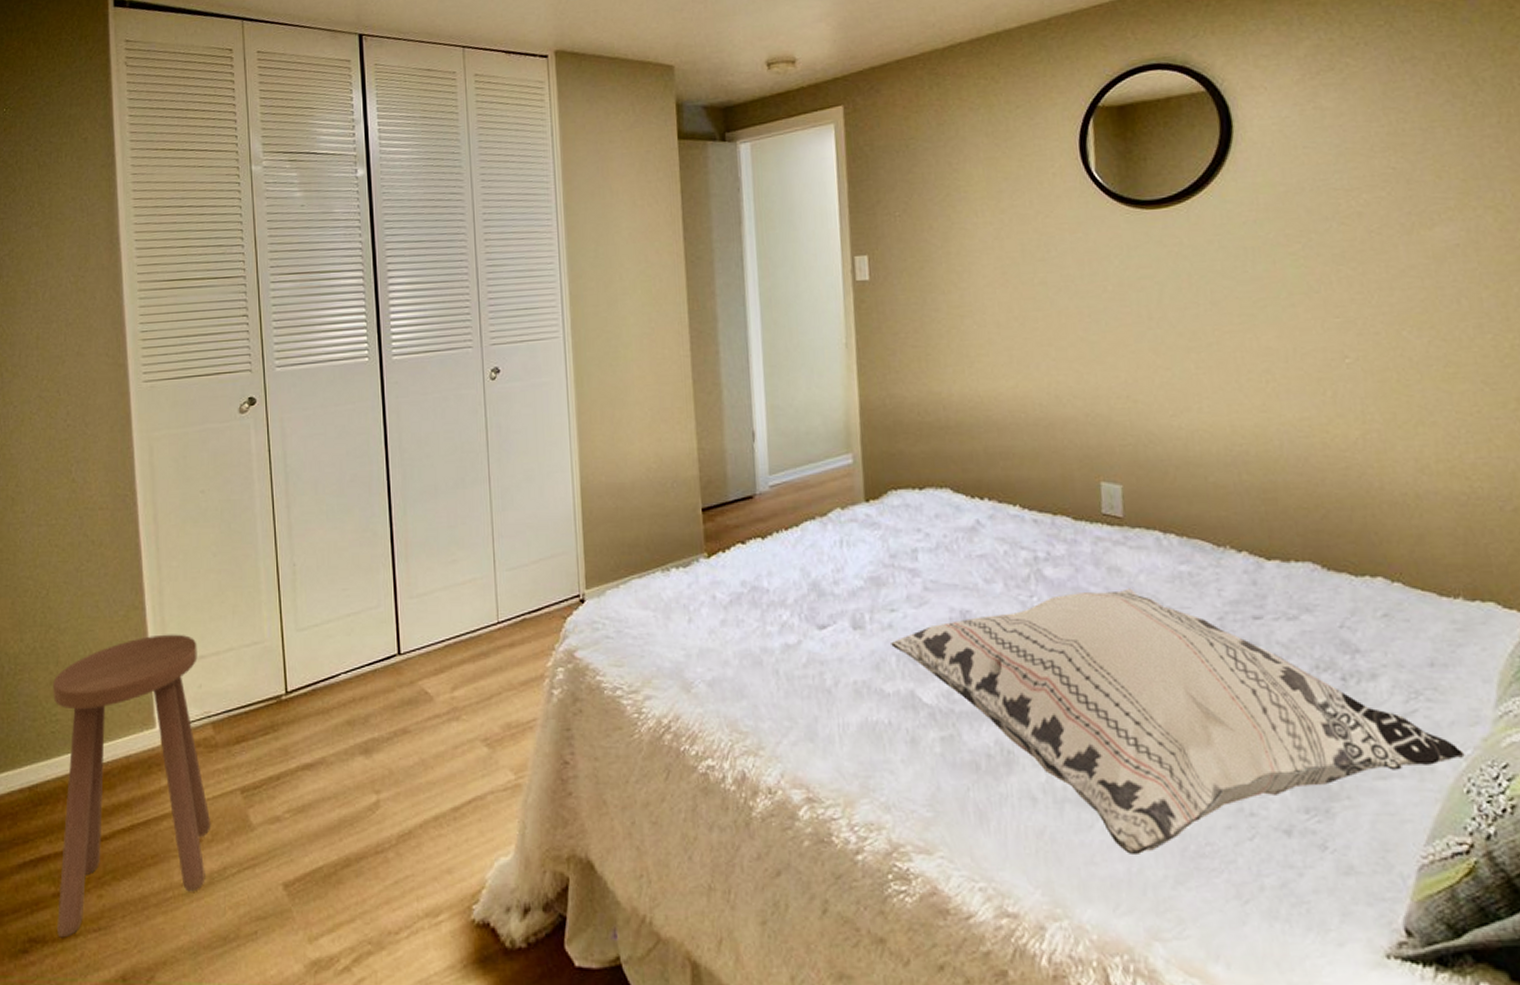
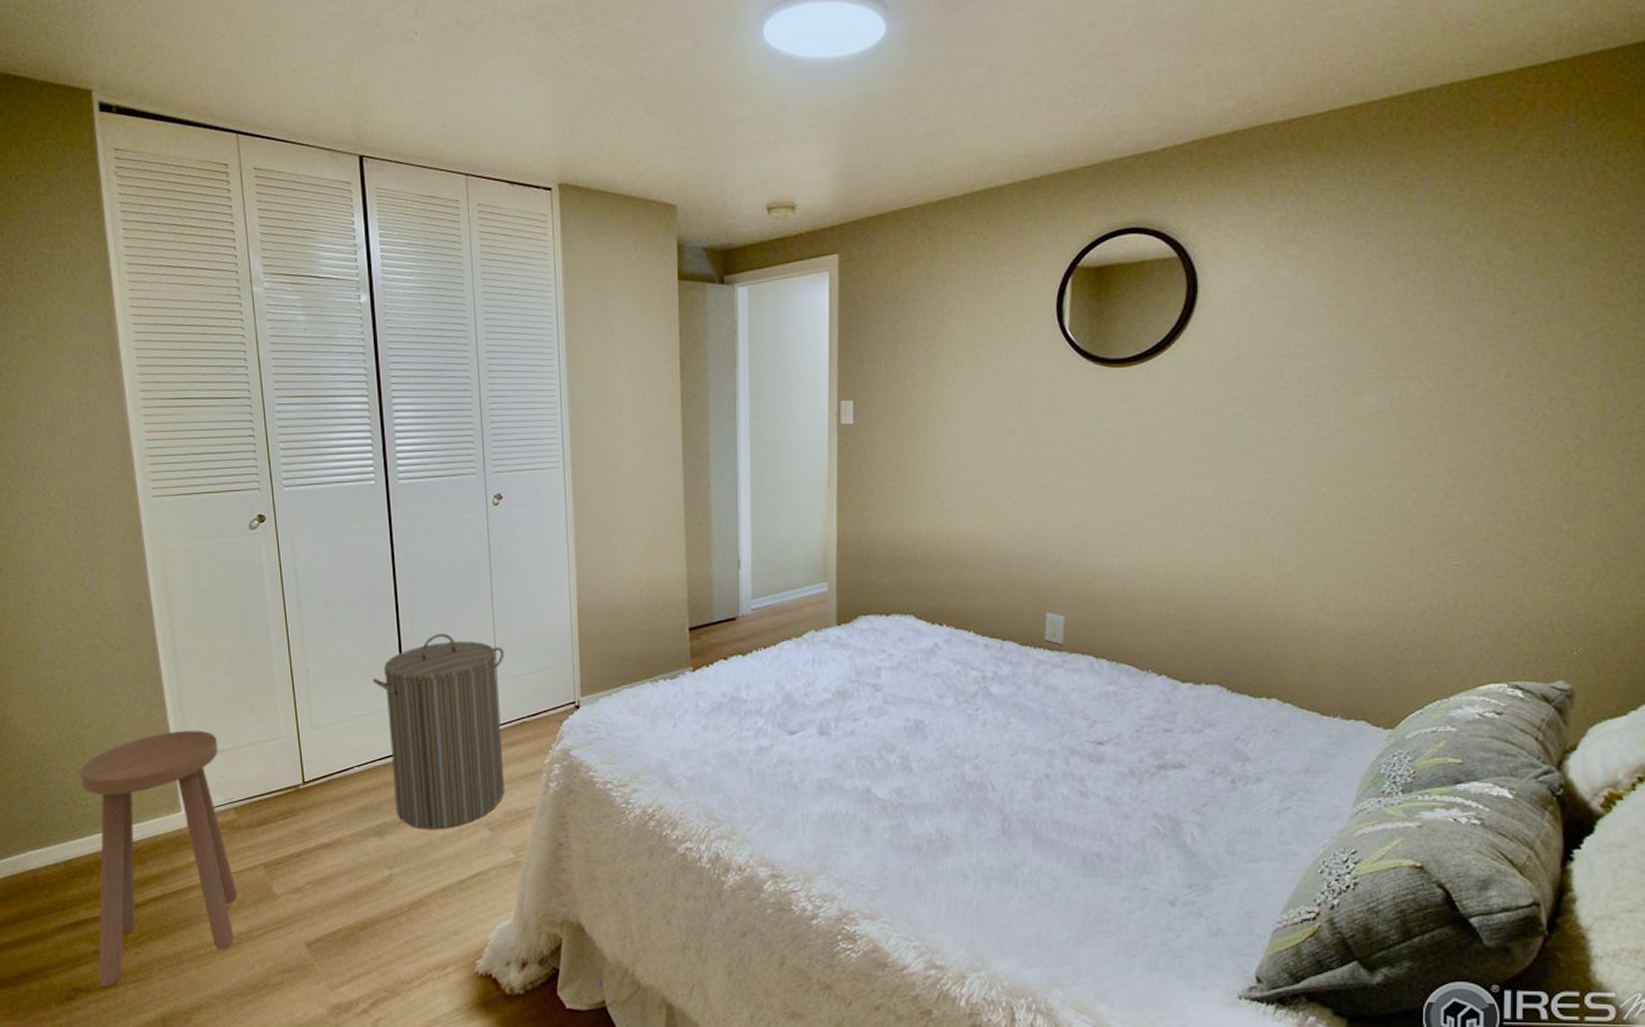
laundry hamper: none [362,520,504,745] -> present [372,633,505,829]
decorative pillow: present [889,588,1465,856] -> none [851,704,1323,921]

